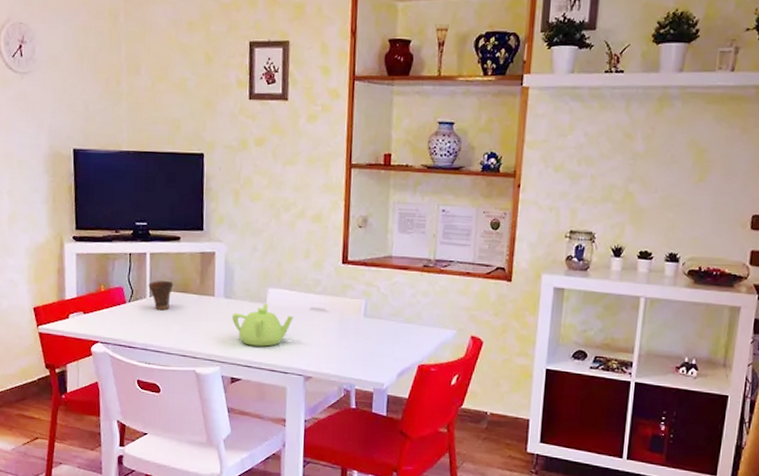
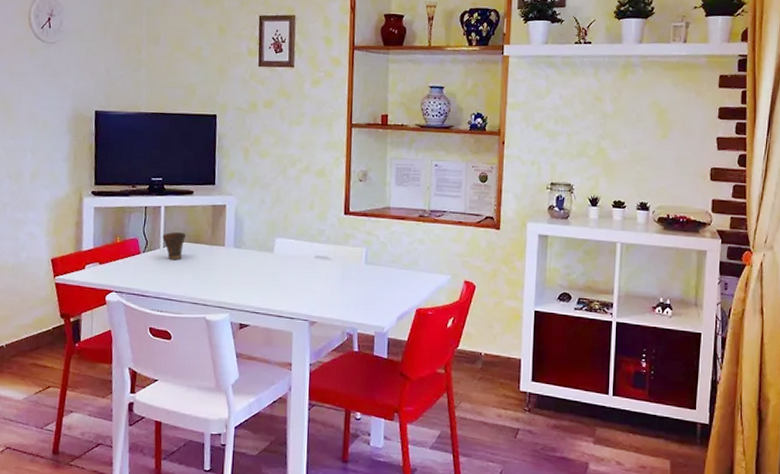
teapot: present [232,303,294,347] -> none [241,252,300,294]

